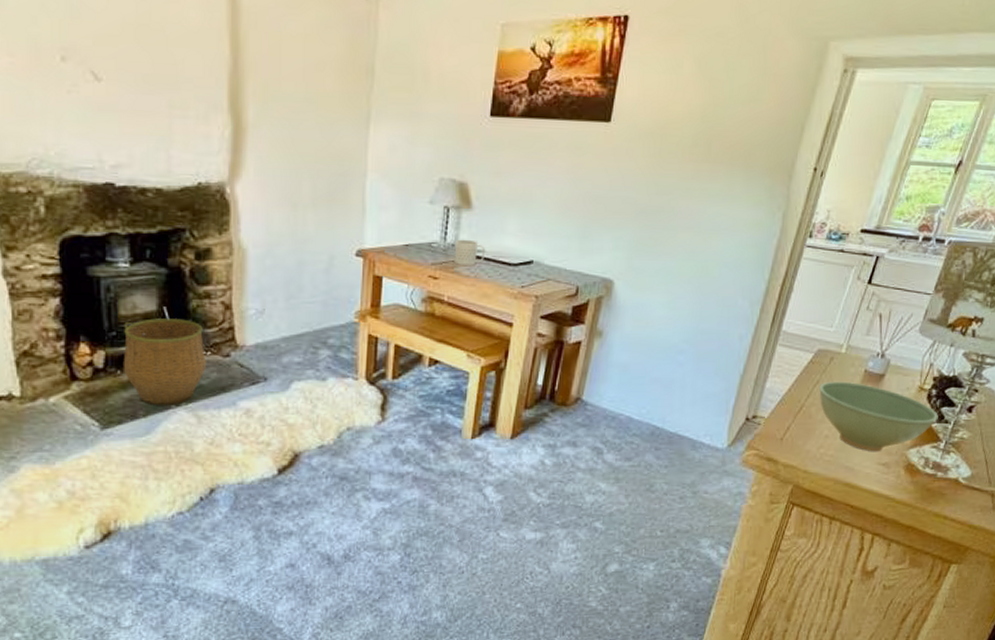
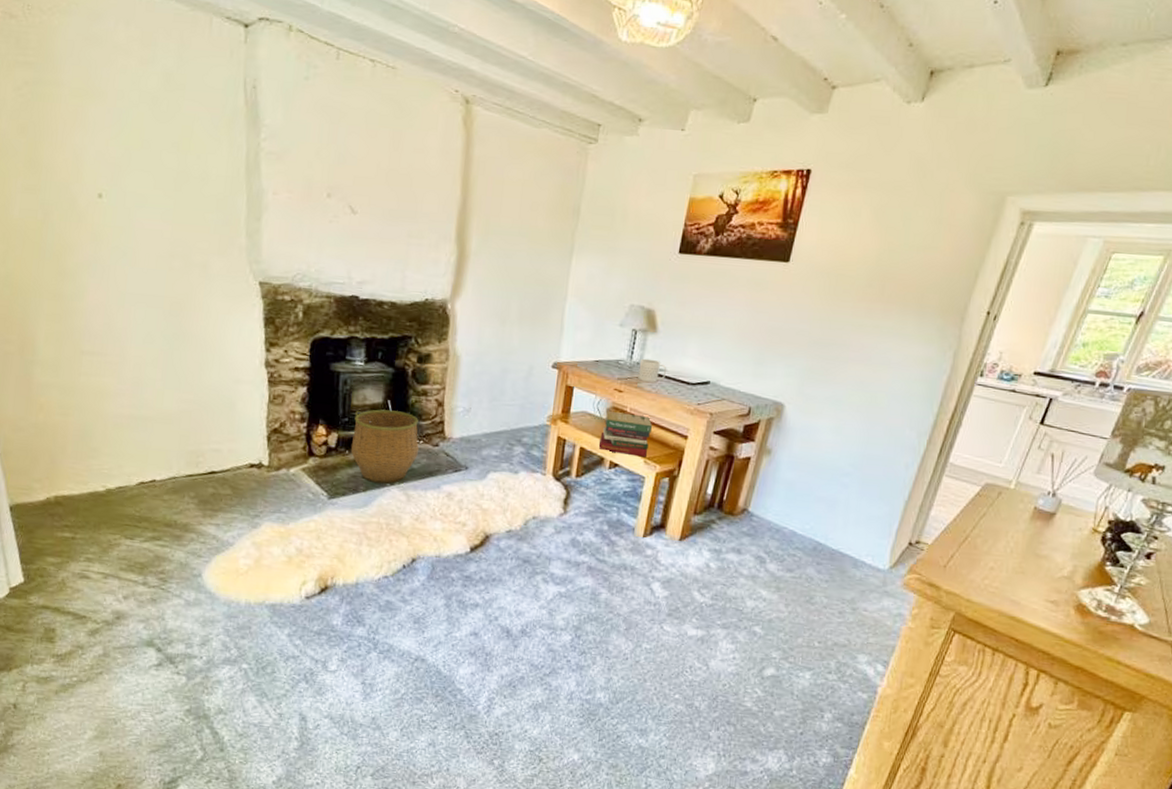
books: none [416,300,474,350] -> present [599,410,653,457]
bowl: present [819,381,938,451] -> none [985,514,1113,588]

